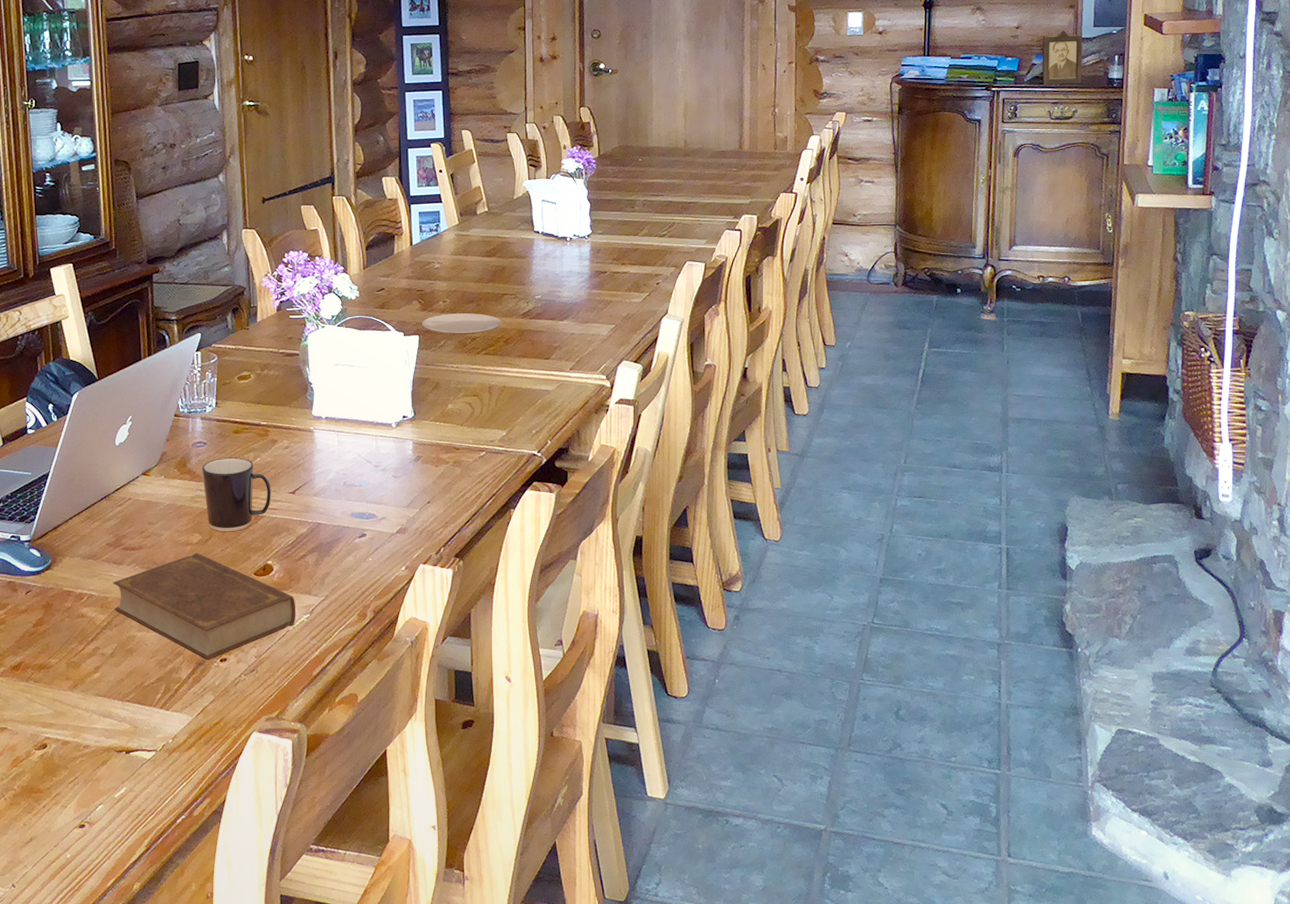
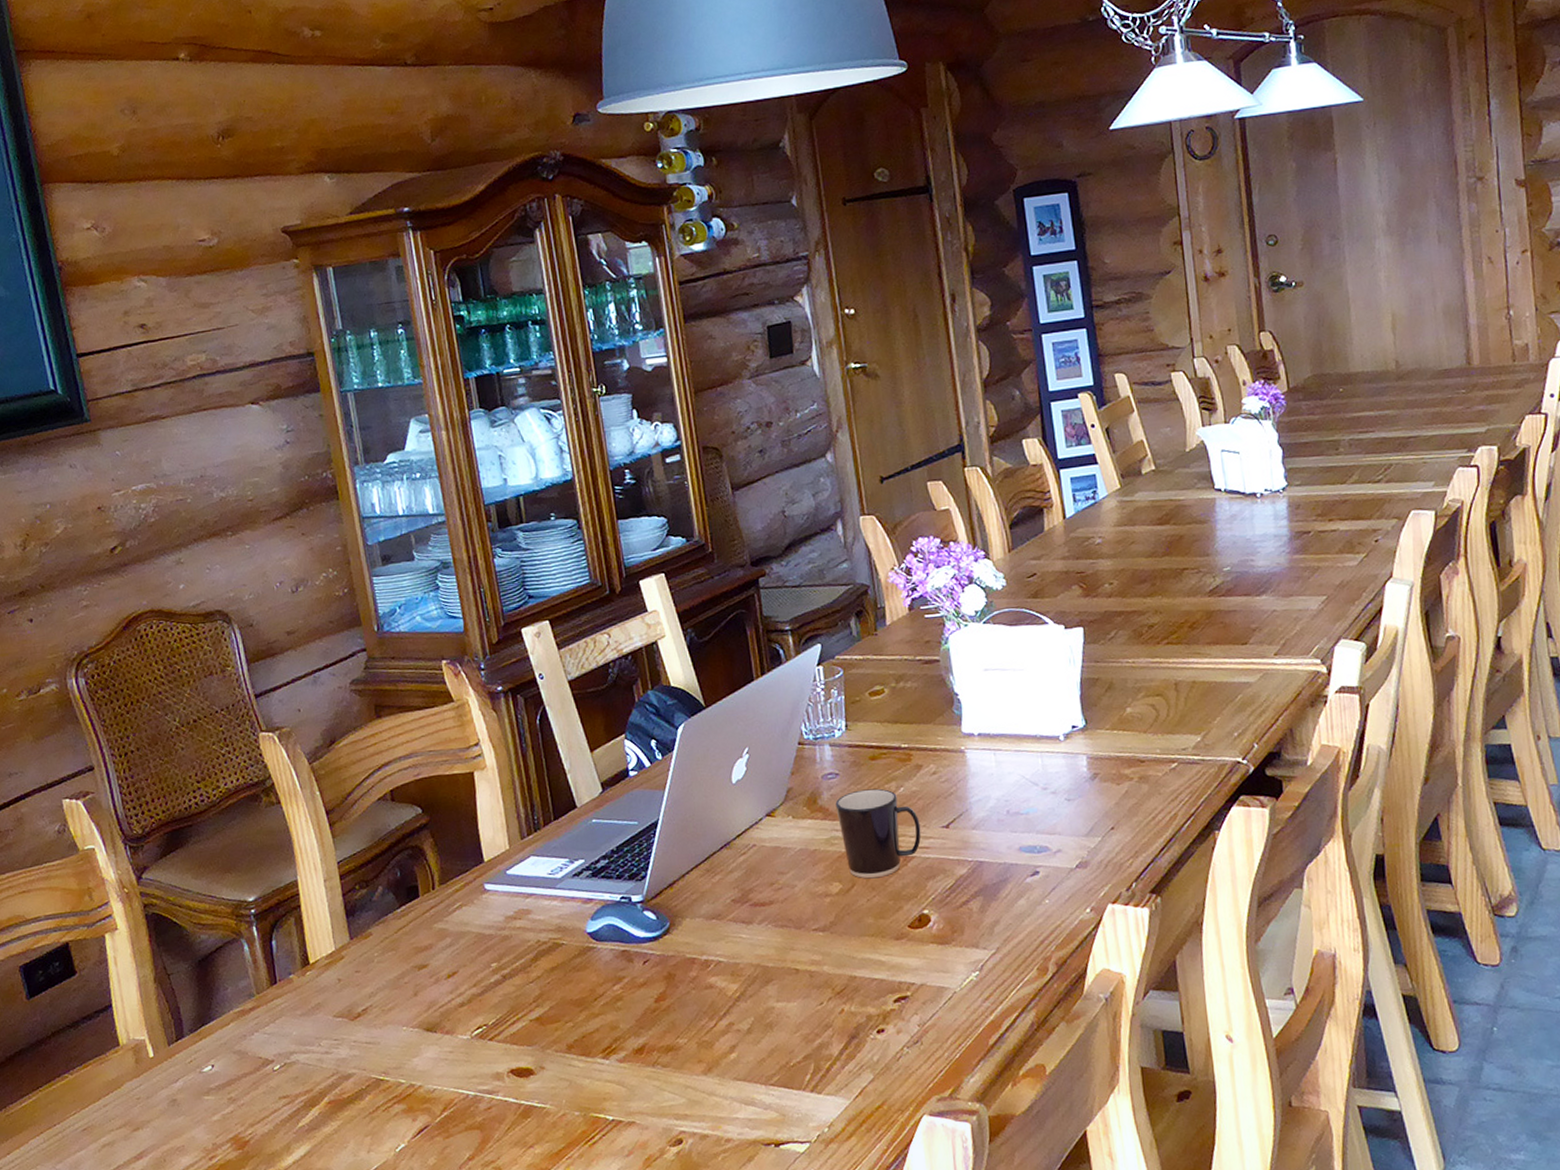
book: present [113,552,296,660] -> none [743,904,963,1032]
plate: present [421,313,503,335] -> none [1085,595,1185,623]

